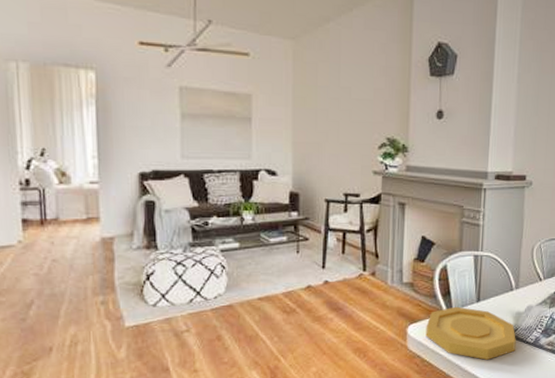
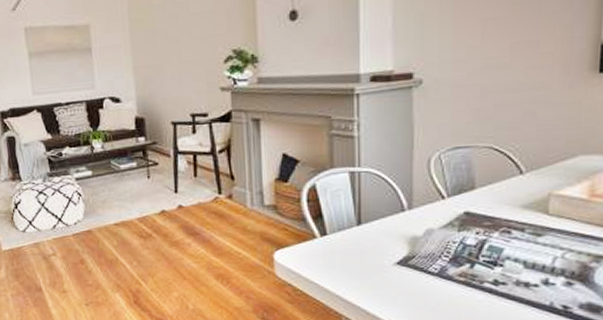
bowl: present [425,306,516,360] -> none [295,230,413,291]

